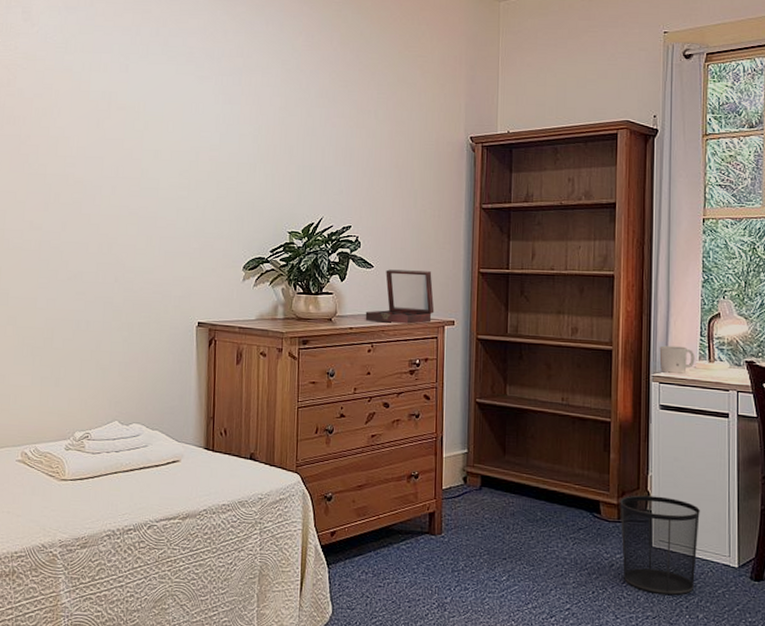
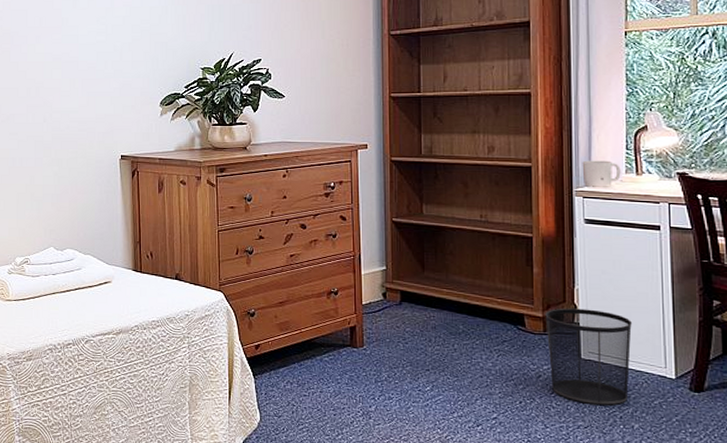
jewelry box: present [365,269,435,324] -> none [279,98,347,149]

